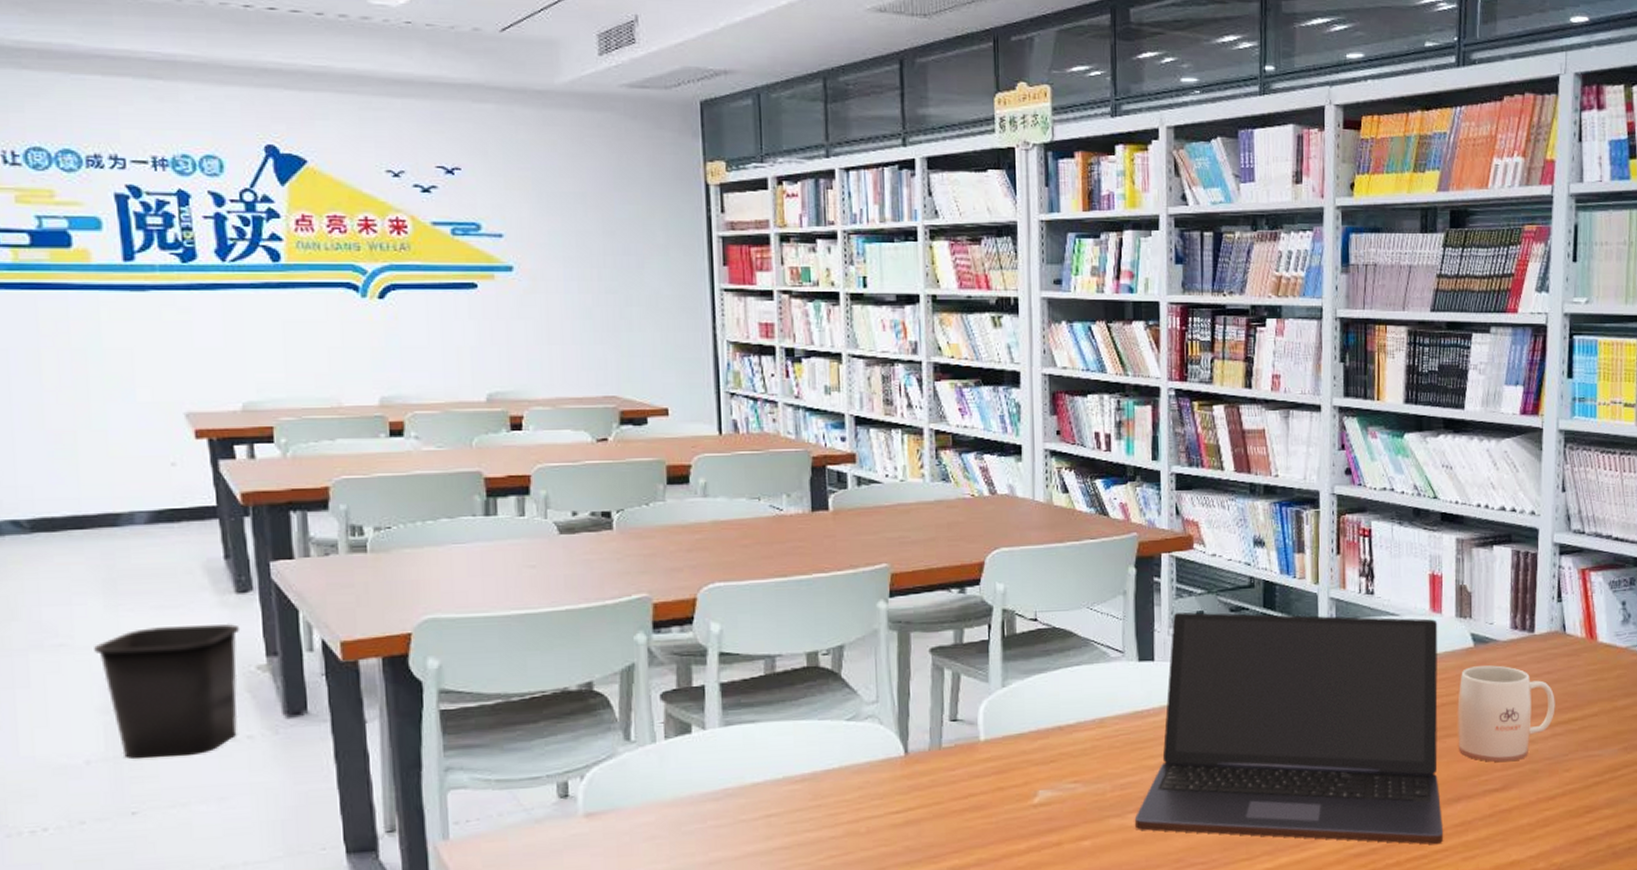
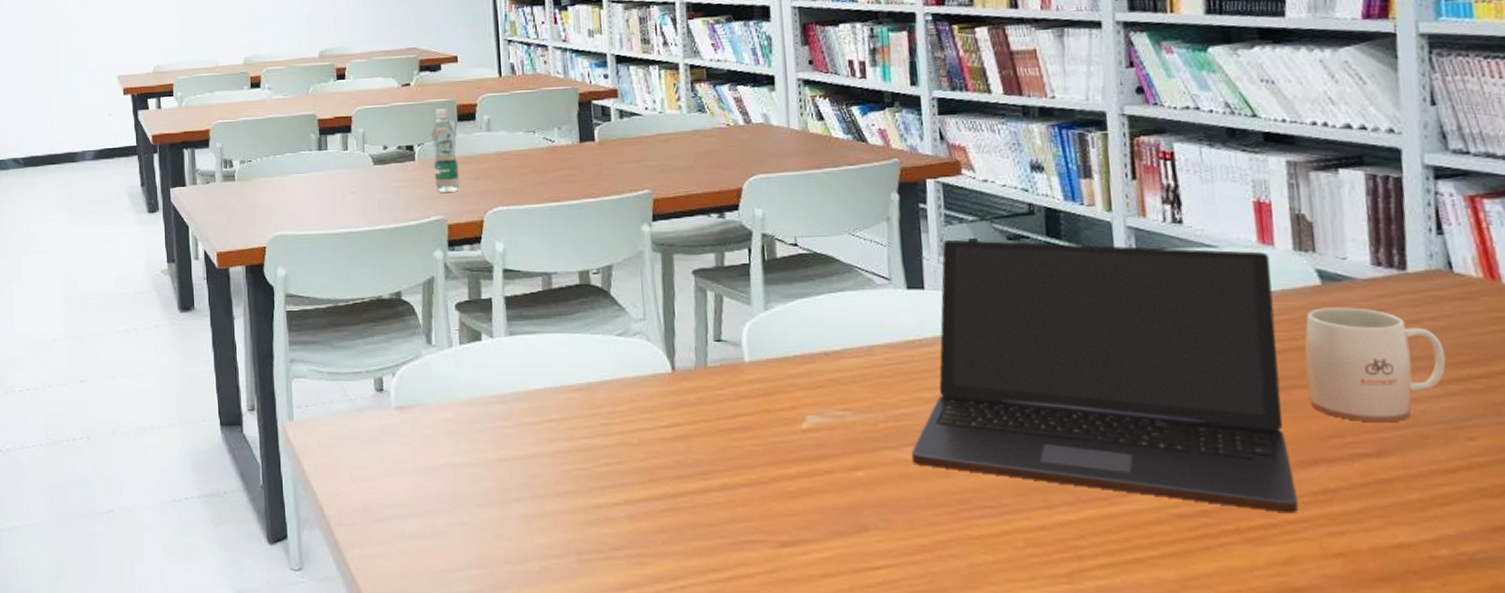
waste bin: present [94,623,240,758] -> none [60,236,151,339]
bottle: none [634,469,668,566] -> present [431,108,460,192]

